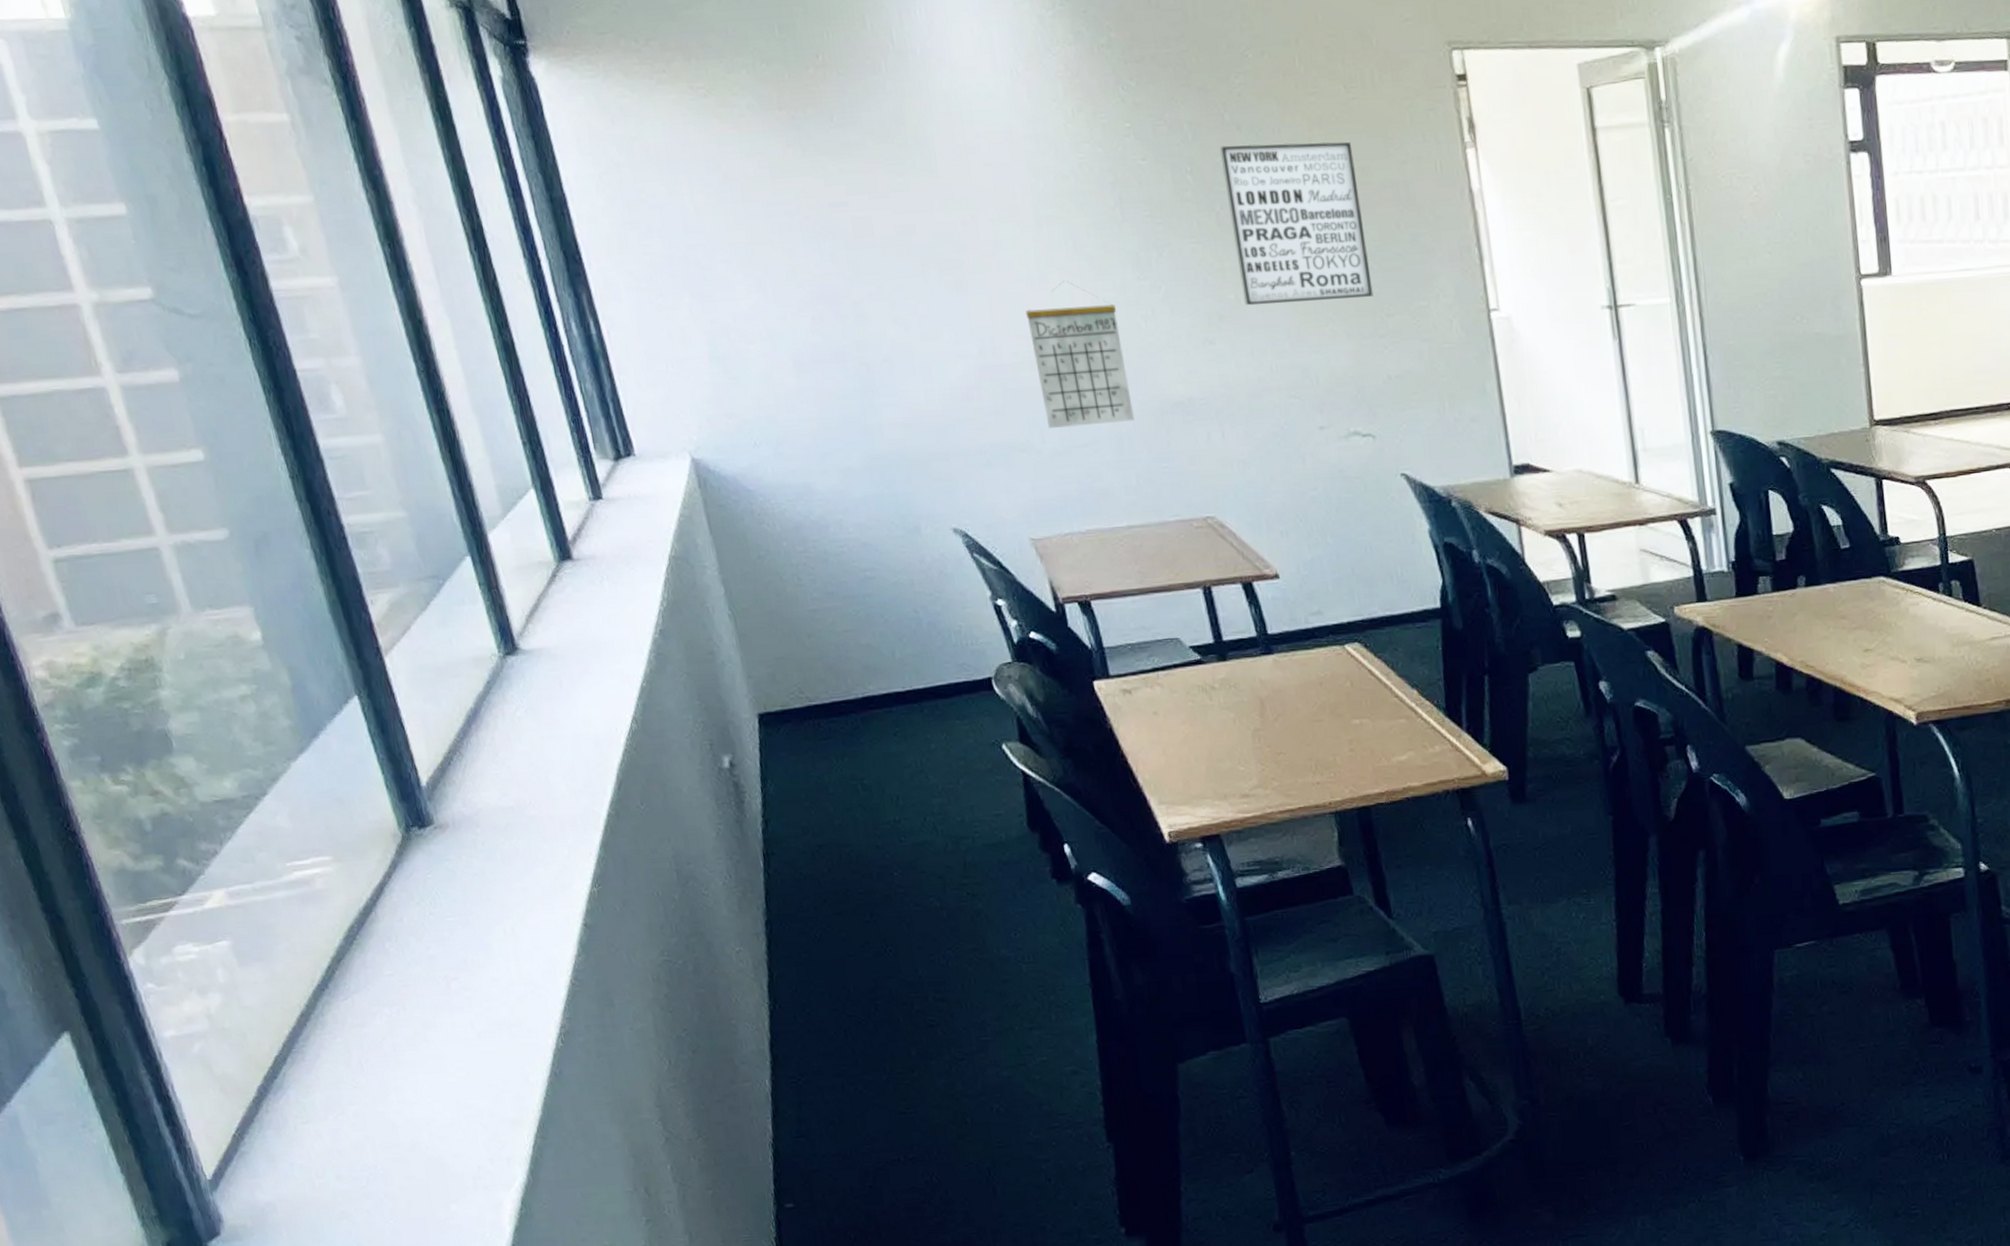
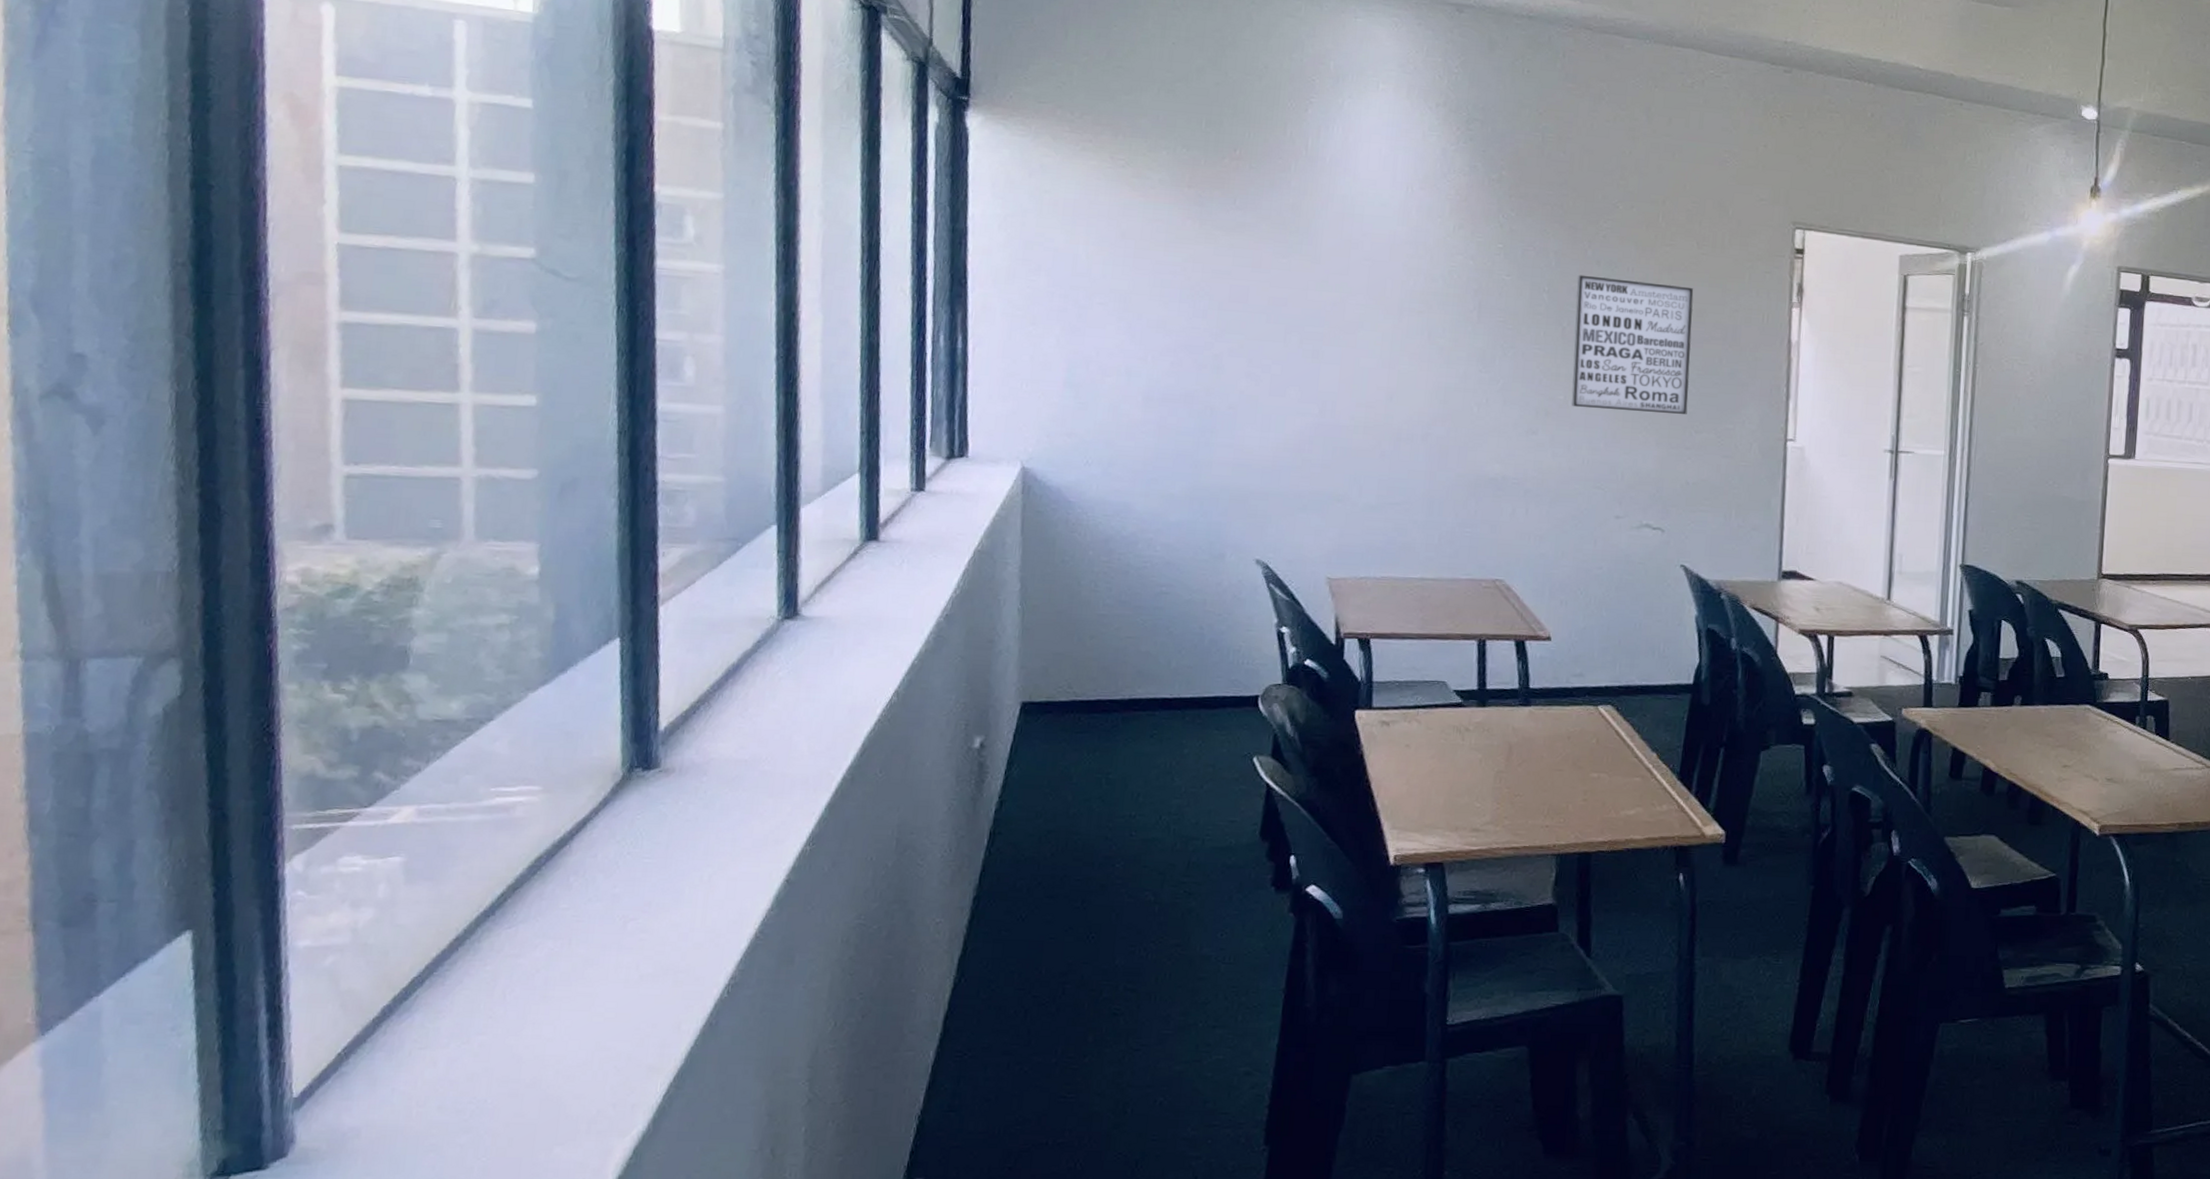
calendar: present [1026,280,1134,428] -> none [1367,363,1454,489]

